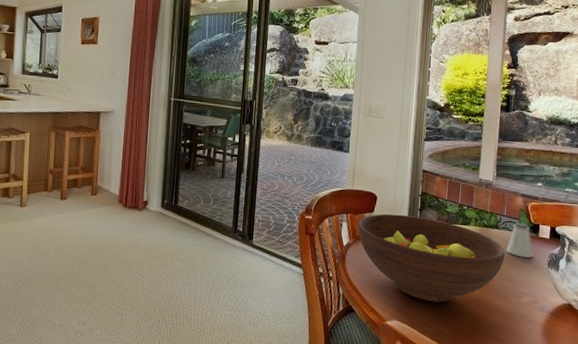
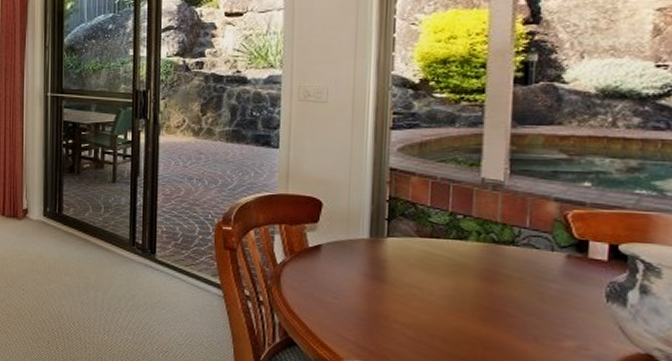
fruit bowl: present [358,214,505,303] -> none [296,224,529,341]
saltshaker: present [506,223,533,258] -> none [531,238,579,287]

